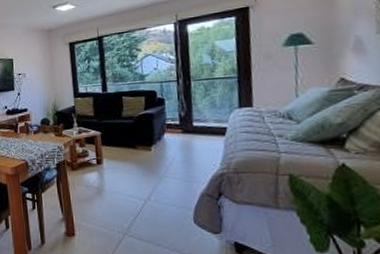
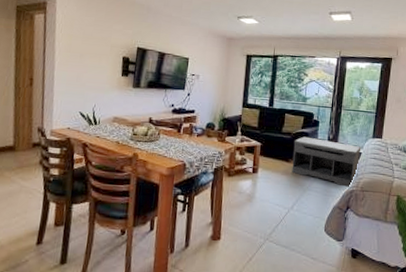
bench: none [138,118,227,171] -> present [292,136,361,188]

